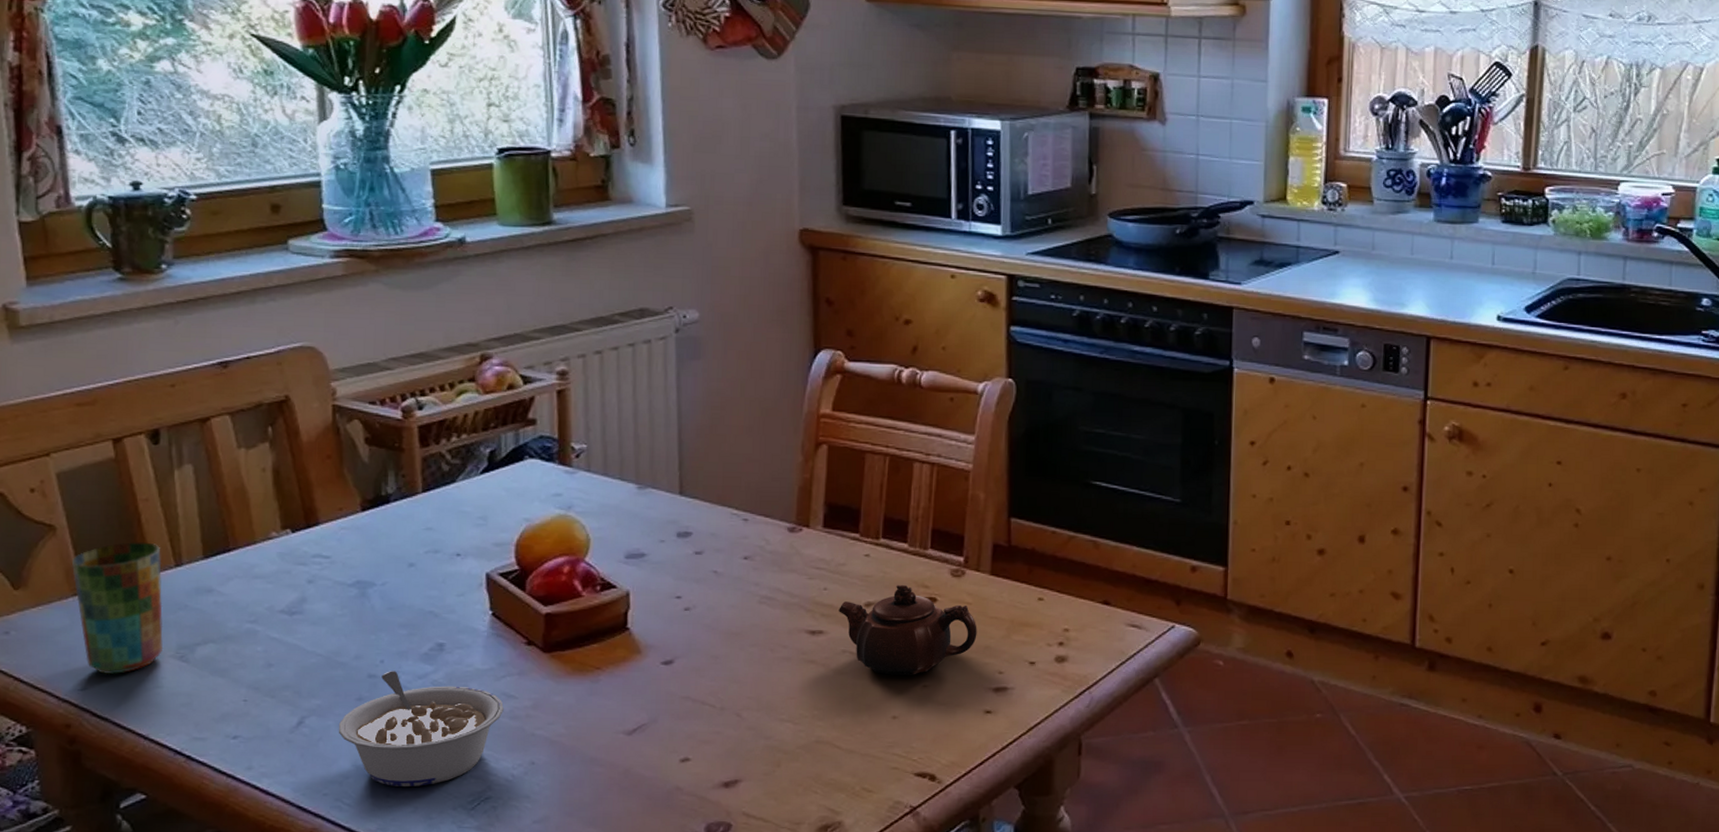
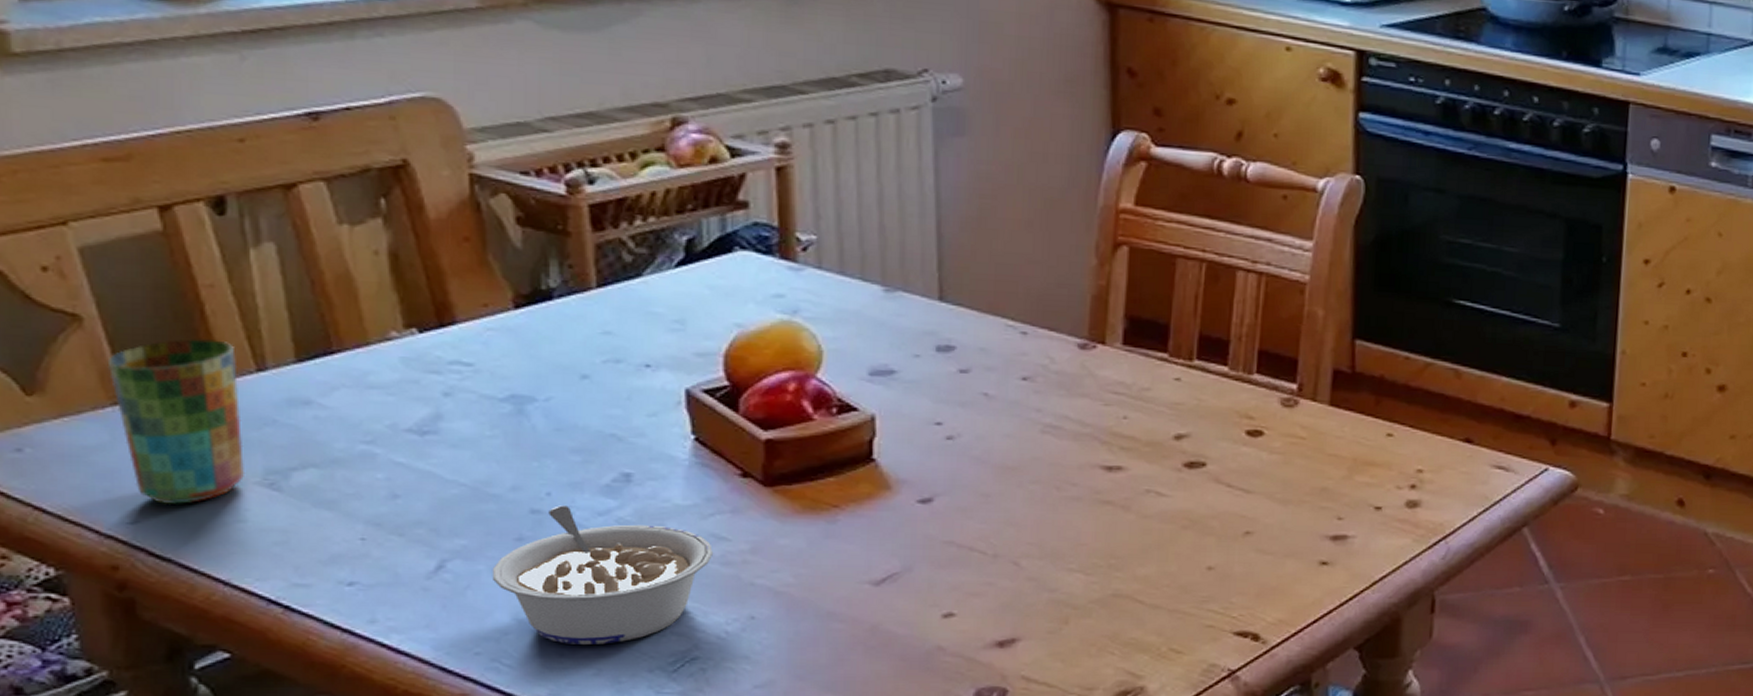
teapot: present [839,584,977,675] -> none [1142,414,1313,520]

